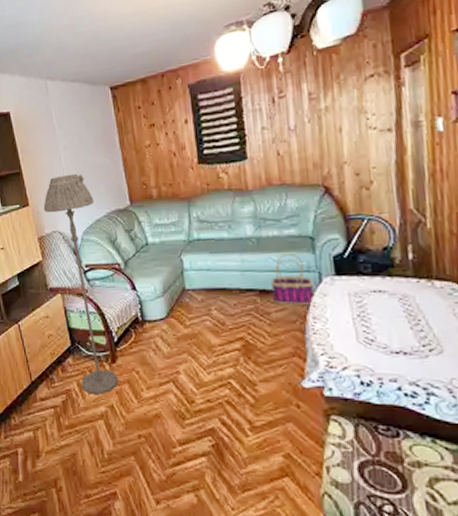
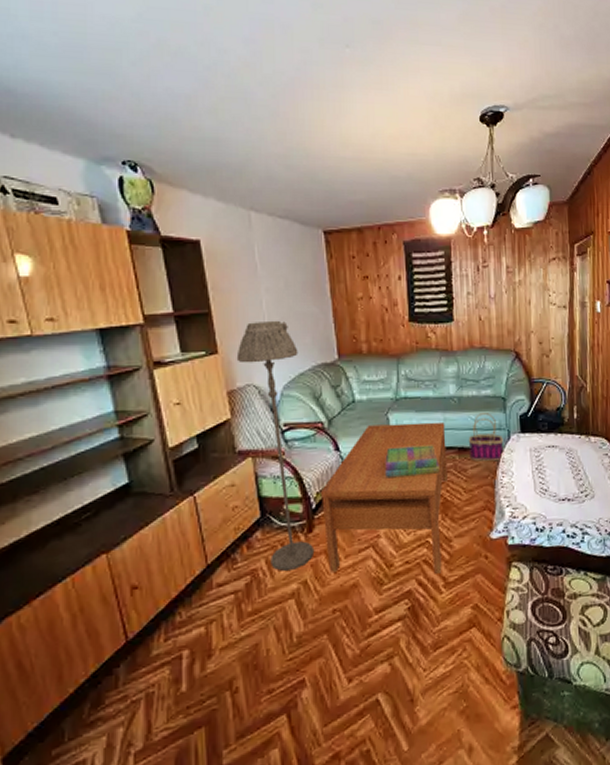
coffee table: none [120,263,249,416] -> present [320,422,448,574]
stack of books: none [180,286,240,318] -> present [385,445,440,479]

